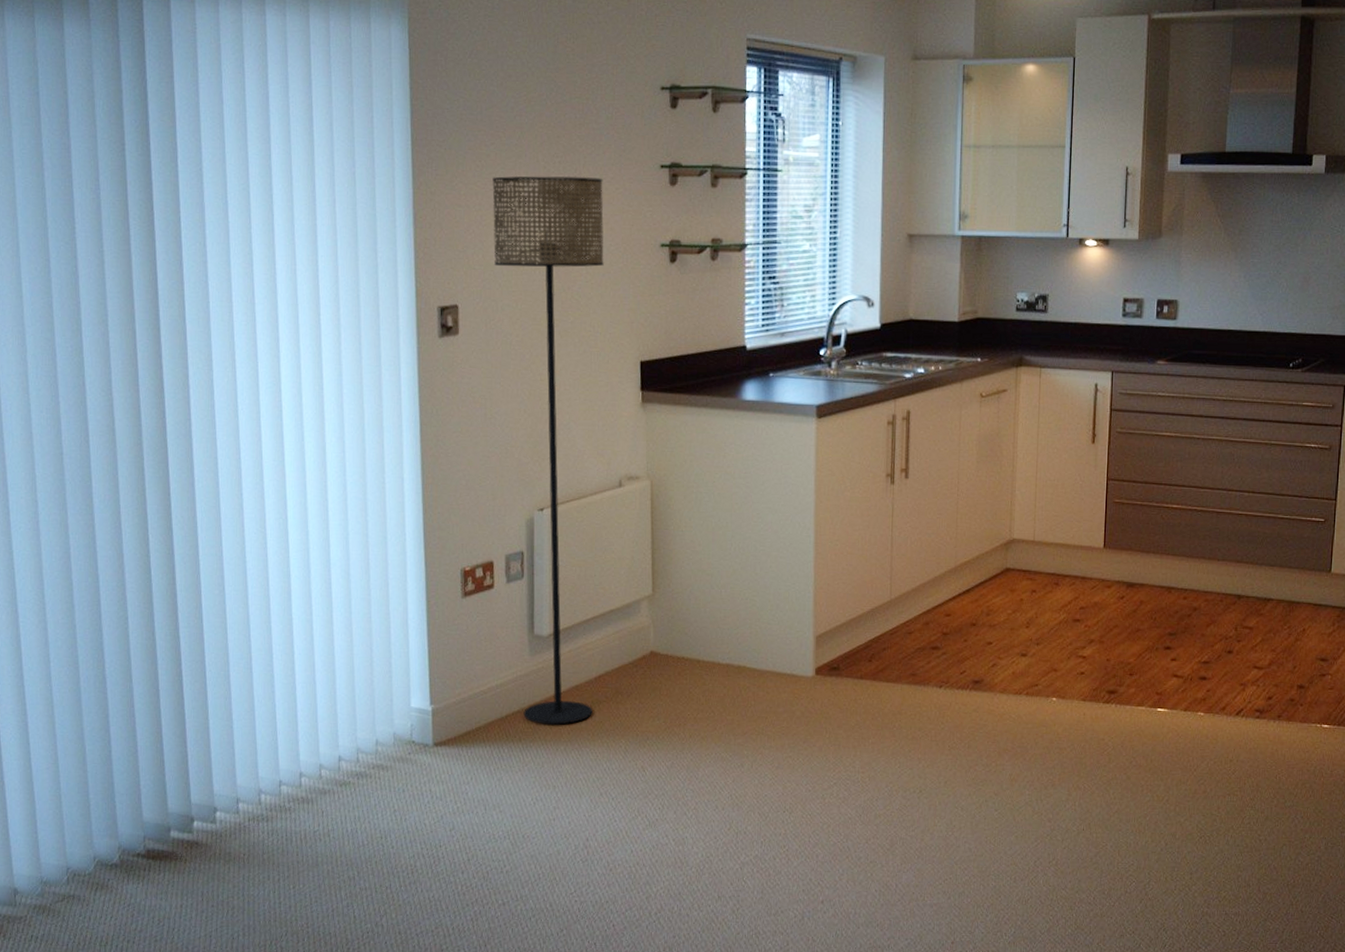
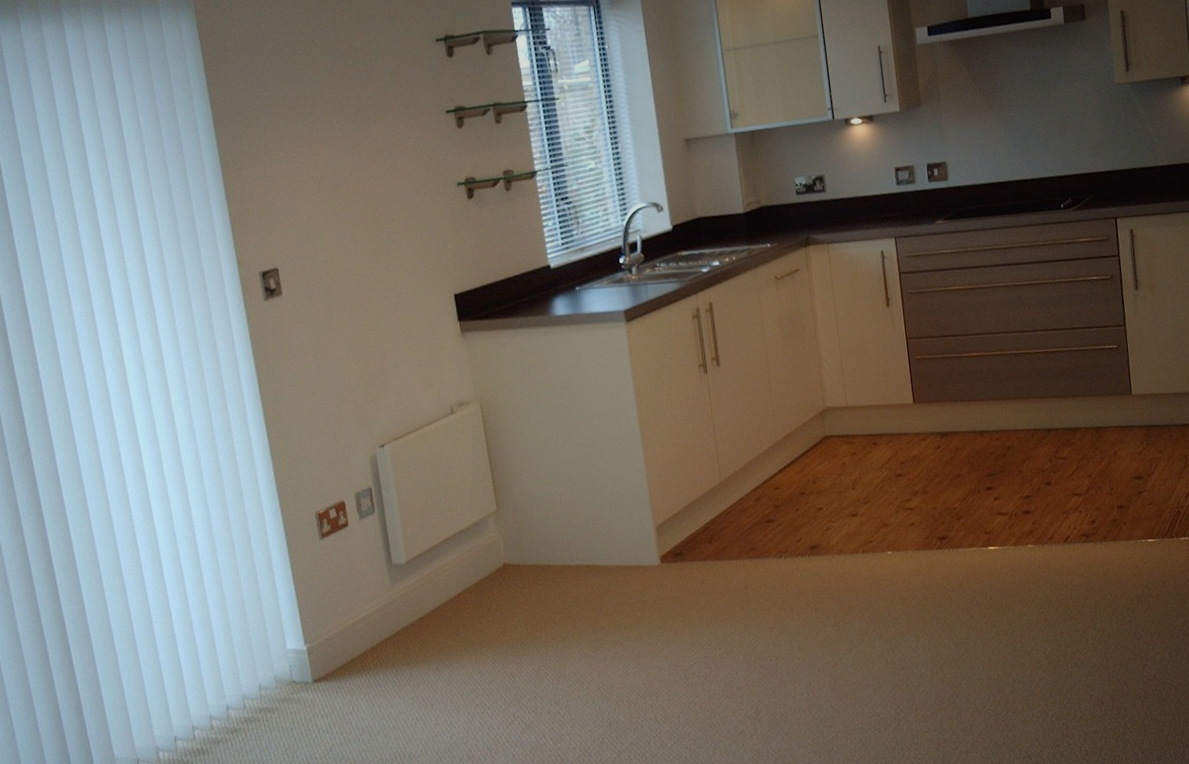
floor lamp: present [492,175,604,725] -> none [293,131,458,648]

